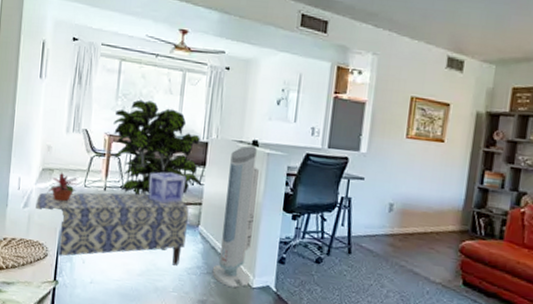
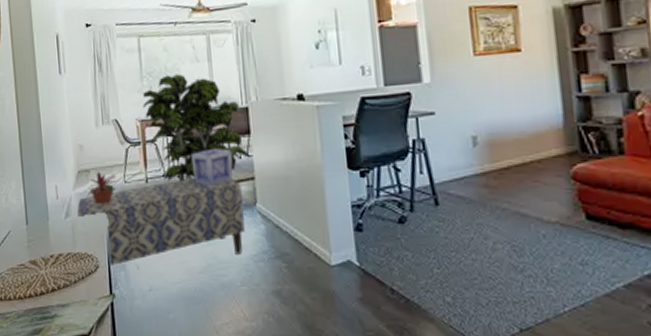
air purifier: present [212,146,262,289] -> none [276,101,326,270]

